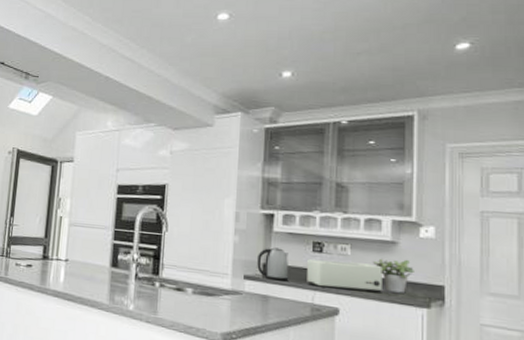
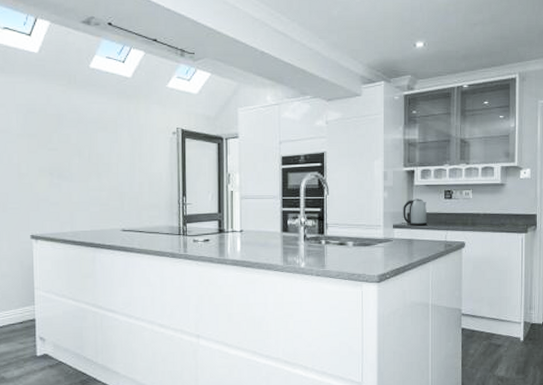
toaster: present [307,259,383,293] -> none [441,204,495,228]
potted plant: present [373,258,414,293] -> none [488,197,517,224]

